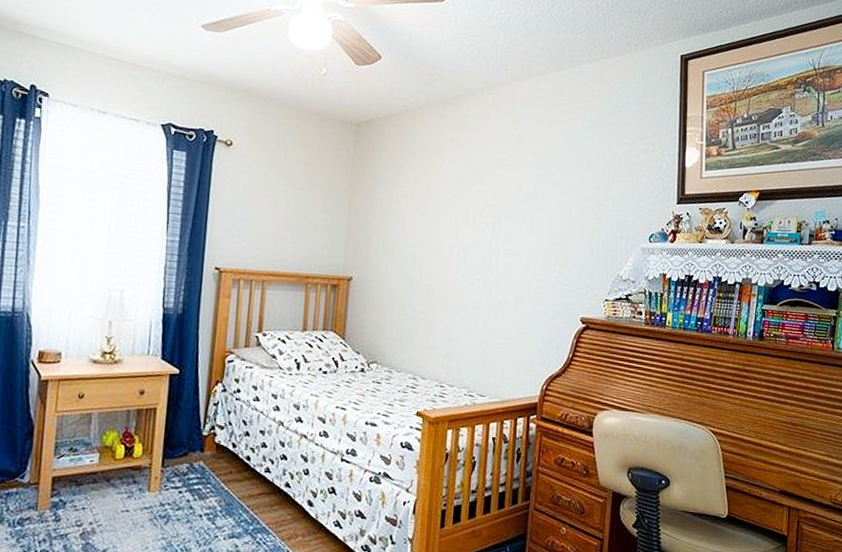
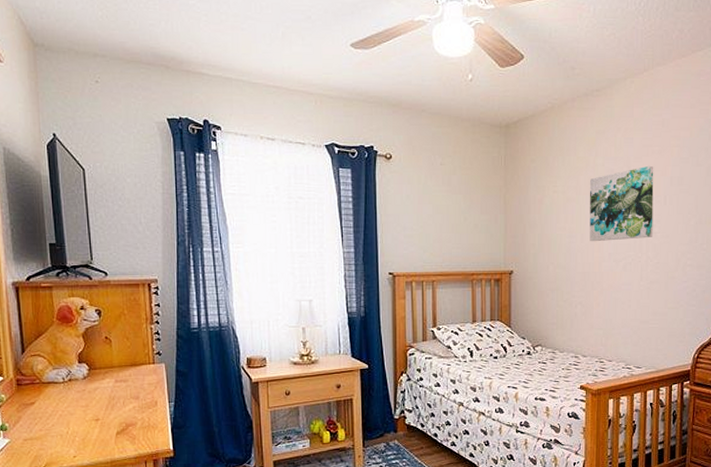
wall art: none [437,179,508,255] -> present [590,165,654,242]

